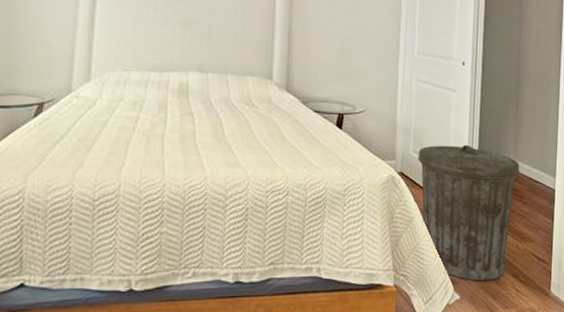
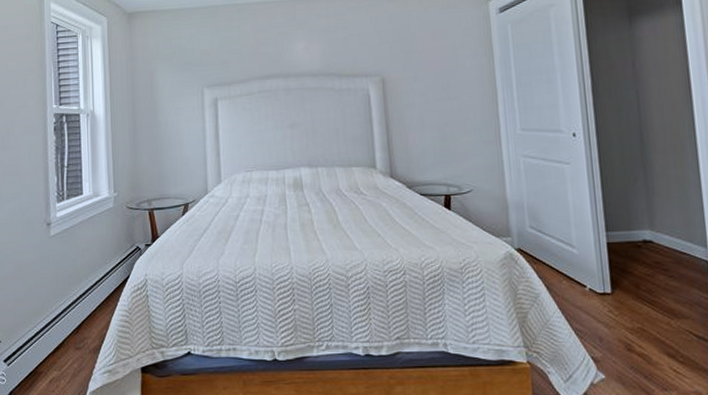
trash can: present [418,144,520,281] -> none [535,217,660,360]

